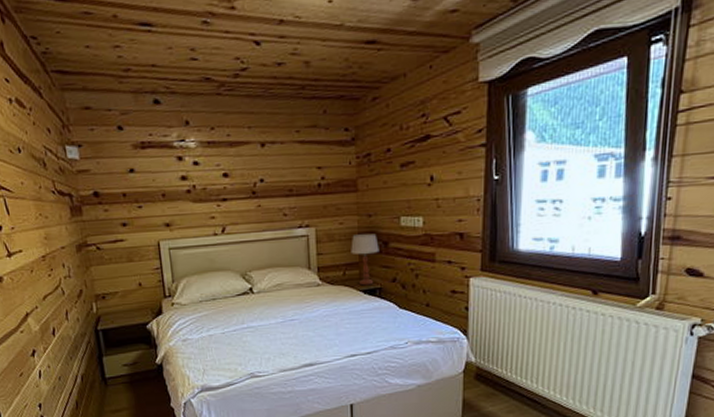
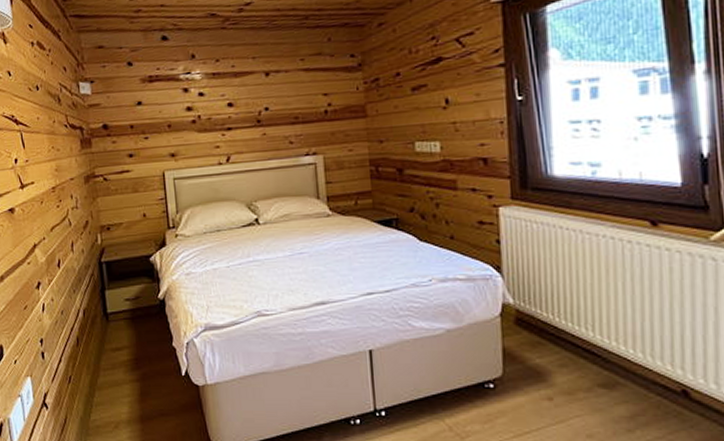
table lamp: present [351,233,379,286] -> none [362,159,394,216]

